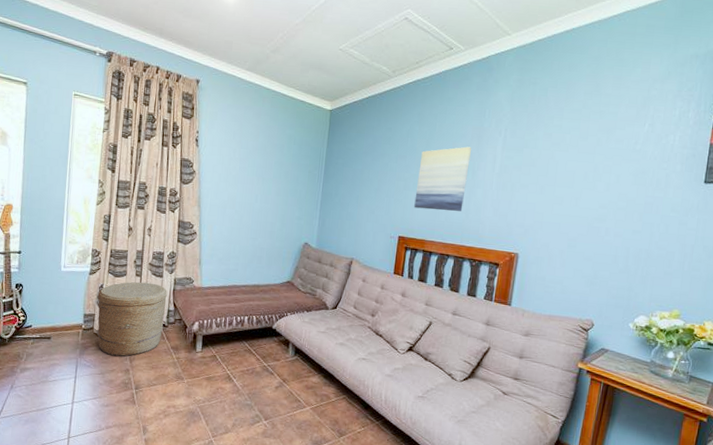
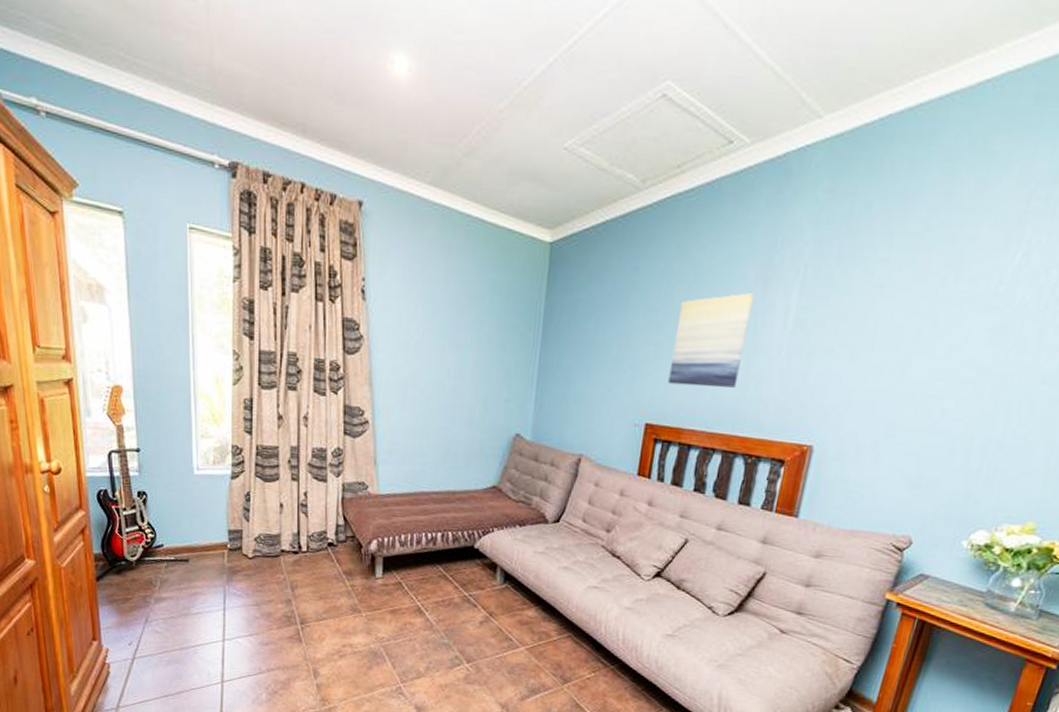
basket: present [97,282,167,357] -> none [244,488,334,584]

